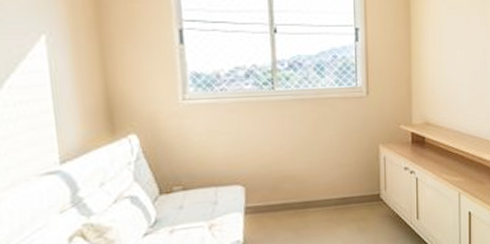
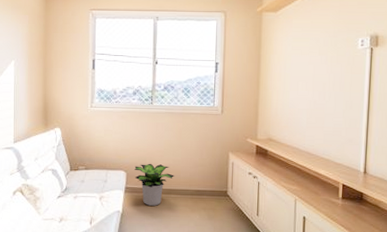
potted plant: none [256,170,311,227] -> present [134,163,174,206]

